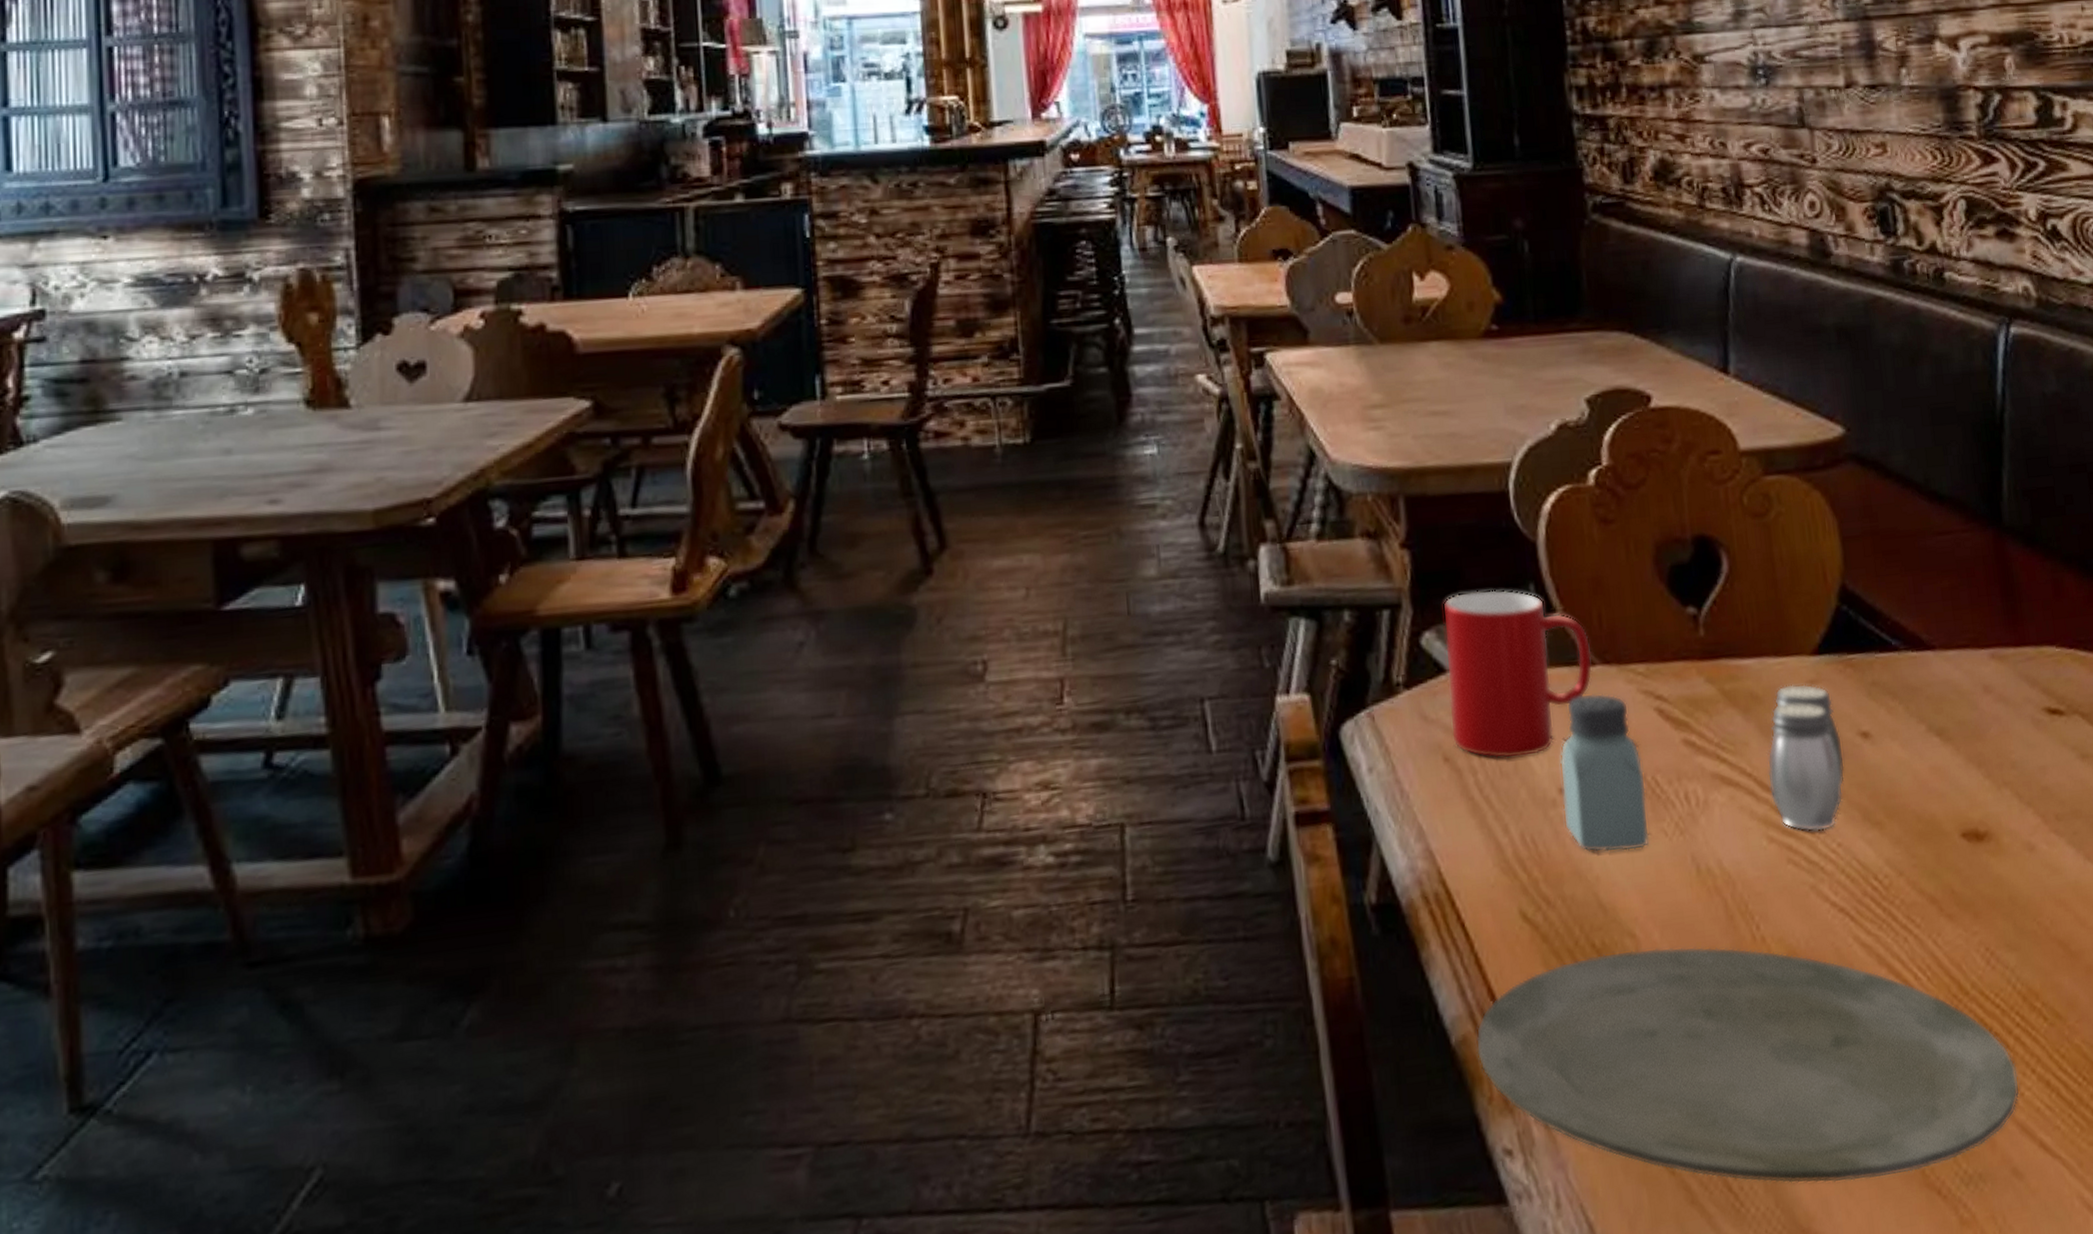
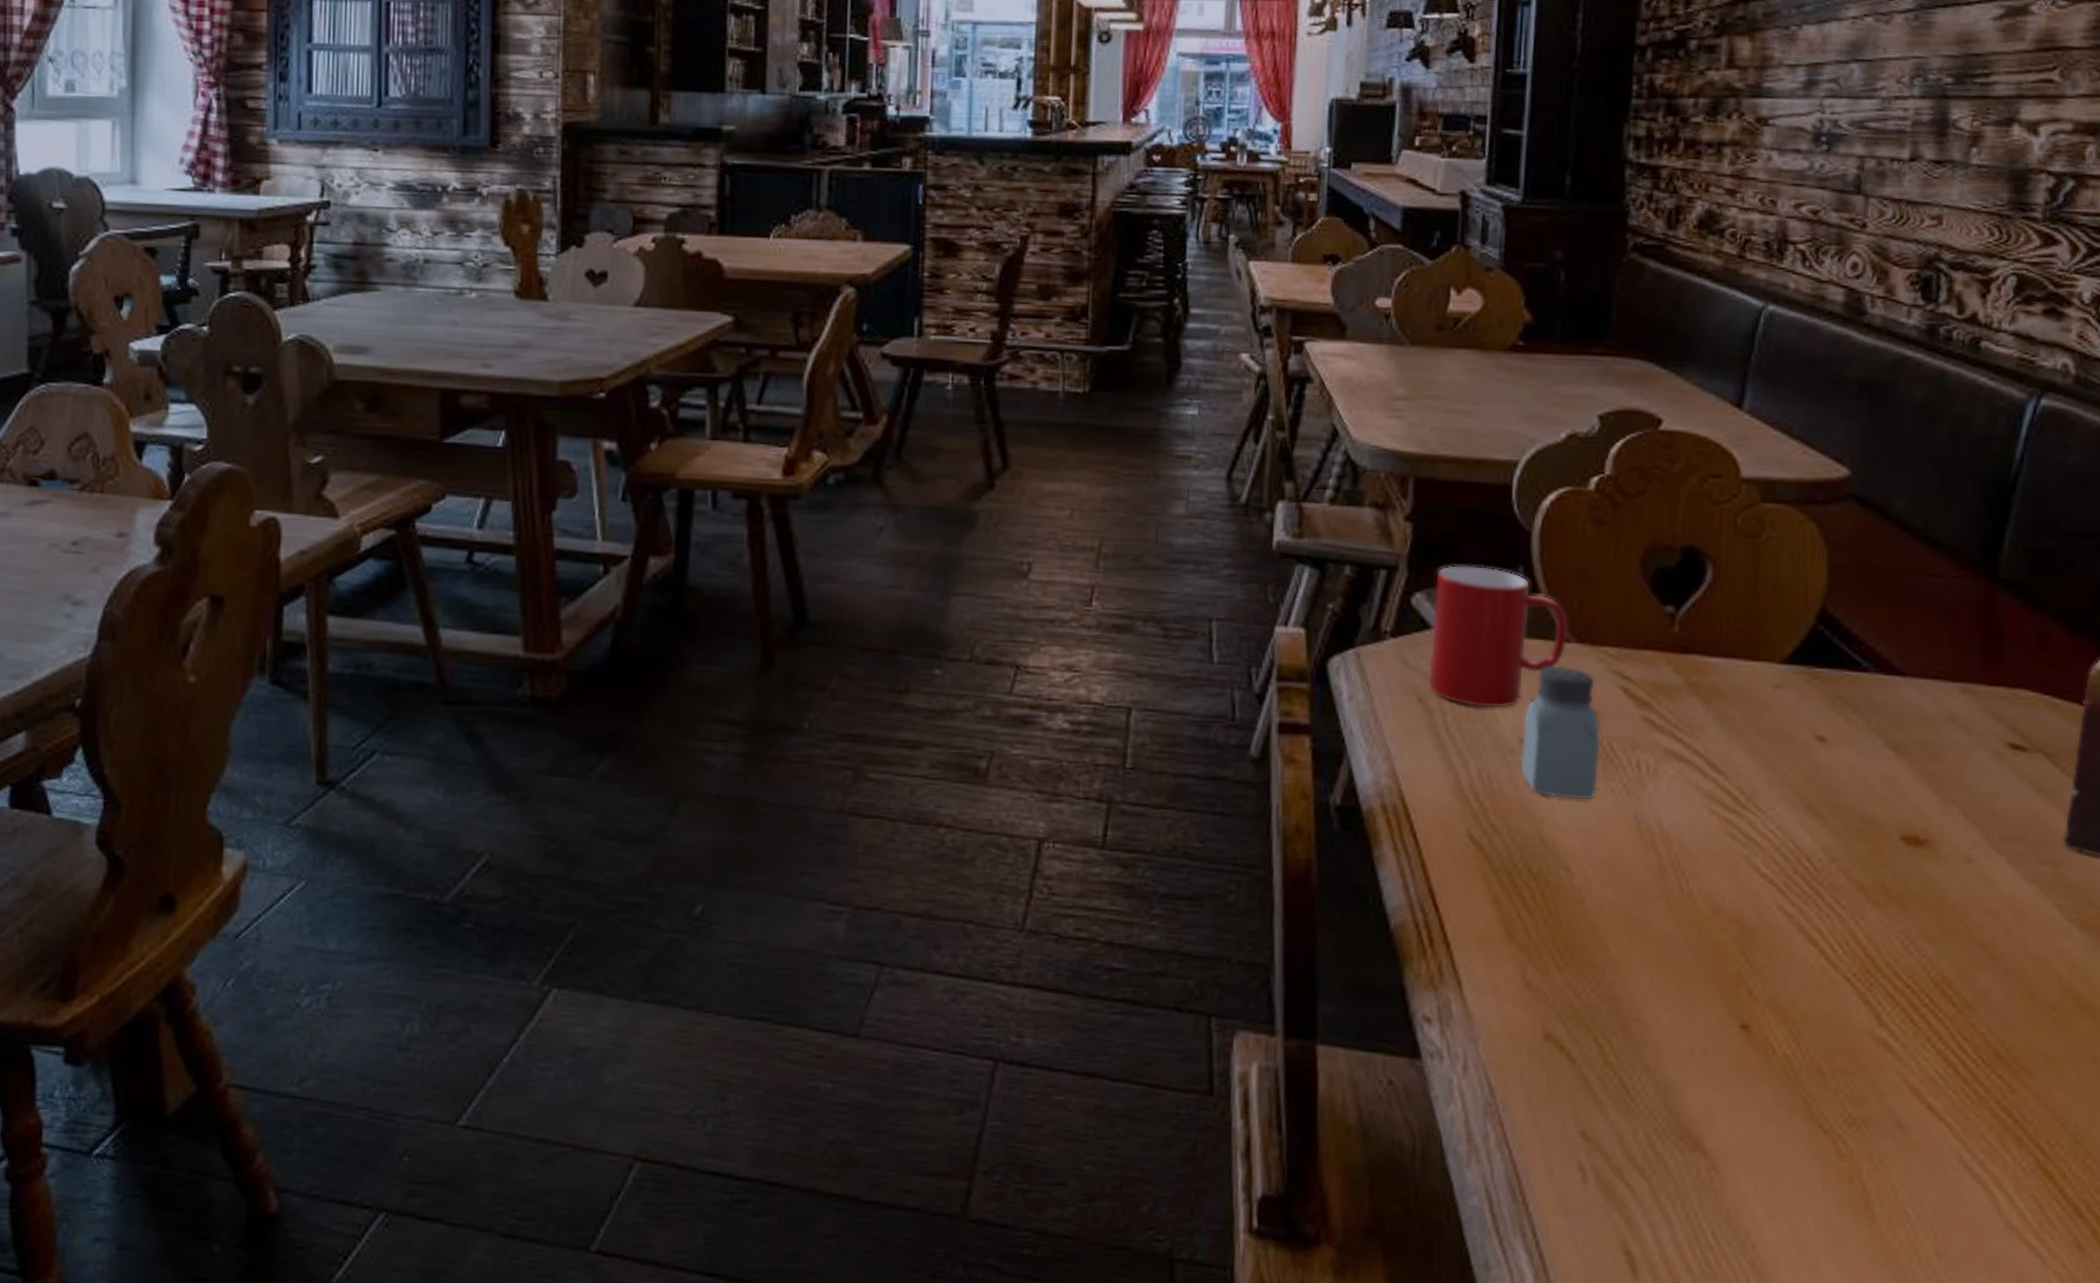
plate: present [1476,946,2020,1184] -> none [1411,879,1917,1106]
salt and pepper shaker: present [1767,683,1845,832] -> none [1719,685,1797,813]

